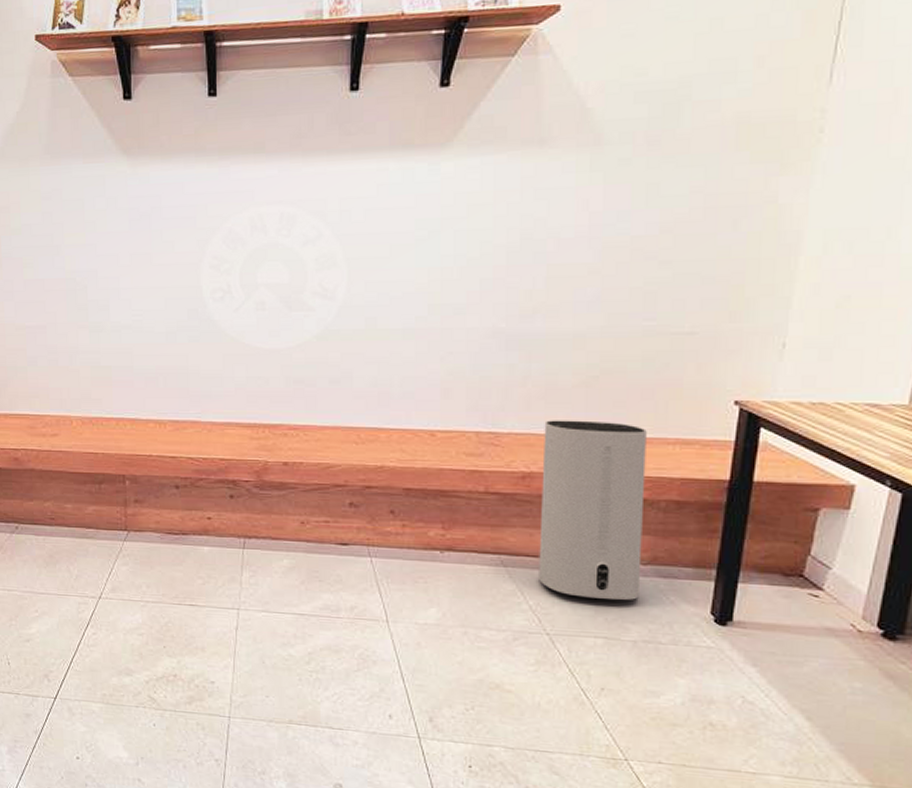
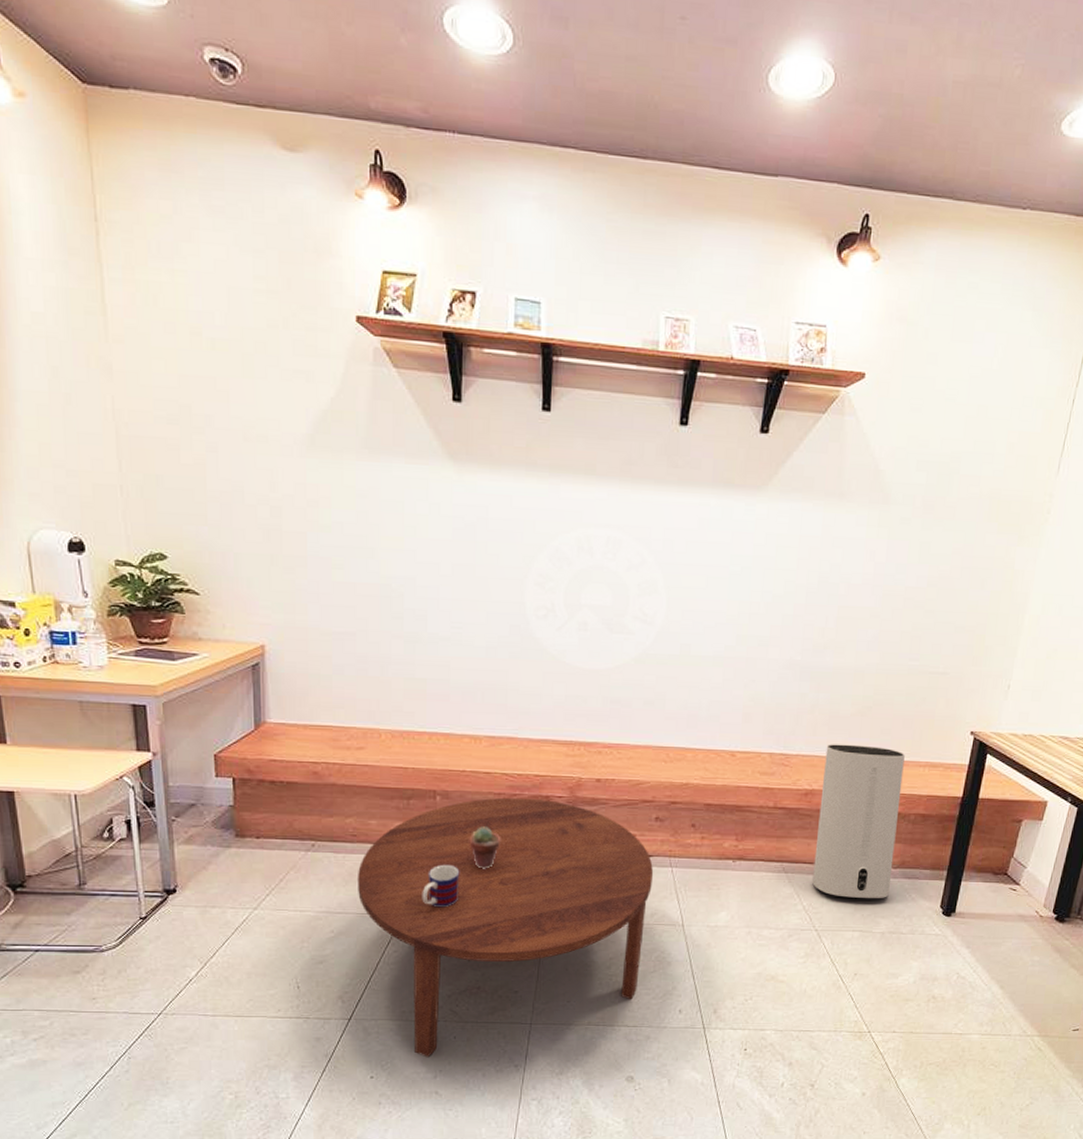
coffee table: none [57,482,351,743] -> present [358,797,654,1058]
mug: none [116,548,152,592] -> present [422,864,460,908]
potted succulent: none [159,511,190,554] -> present [469,826,501,869]

